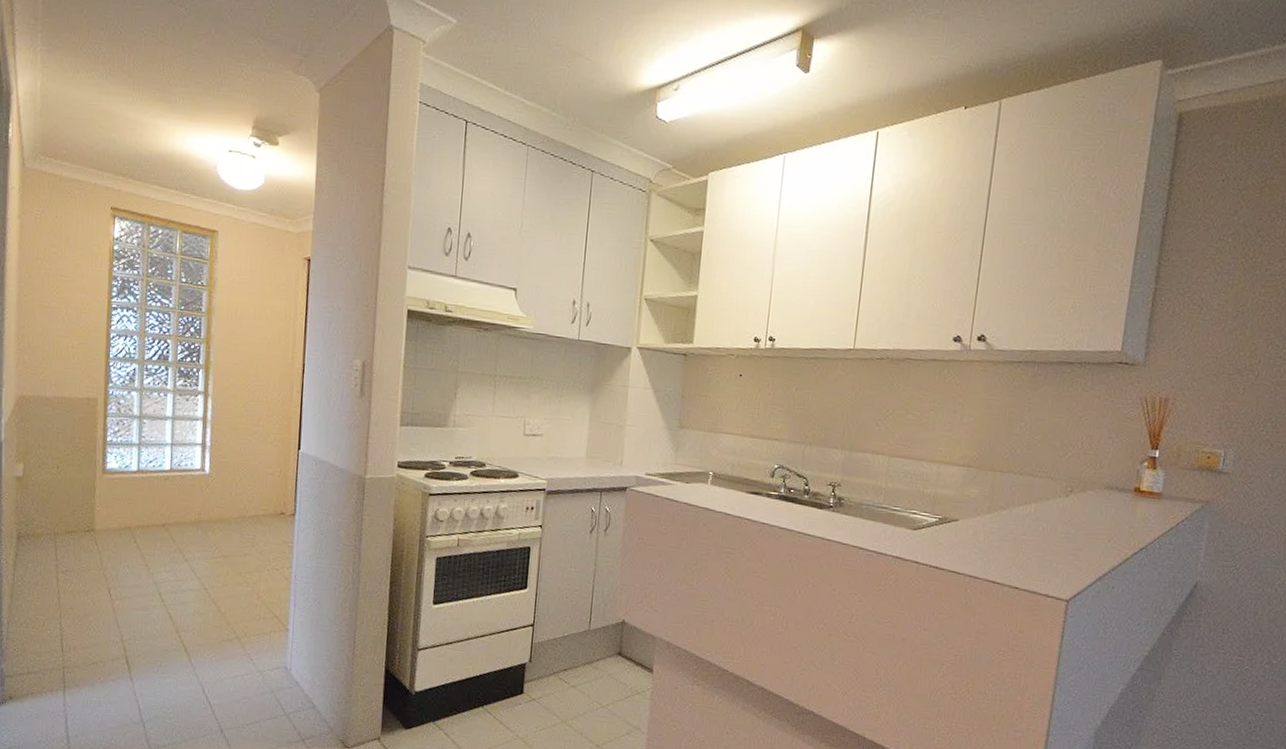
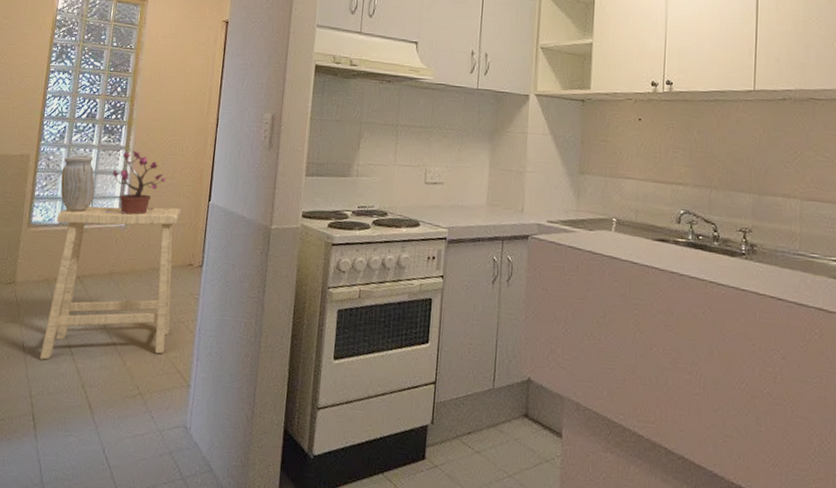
stool: none [128,453,270,606] -> present [40,206,182,360]
vase: none [135,399,174,459] -> present [60,155,95,212]
potted plant: none [186,396,251,463] -> present [105,150,166,215]

